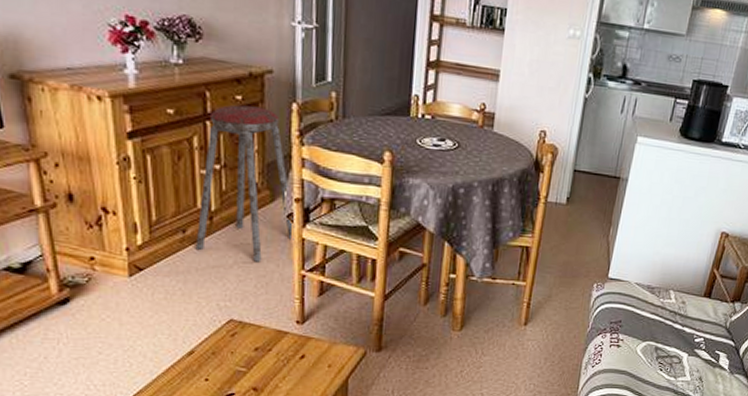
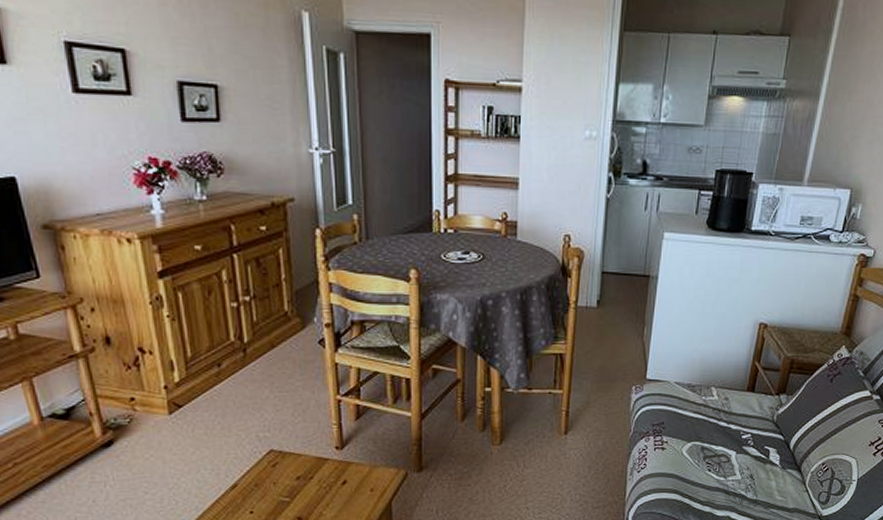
music stool: present [195,105,295,262] -> none [231,235,327,390]

